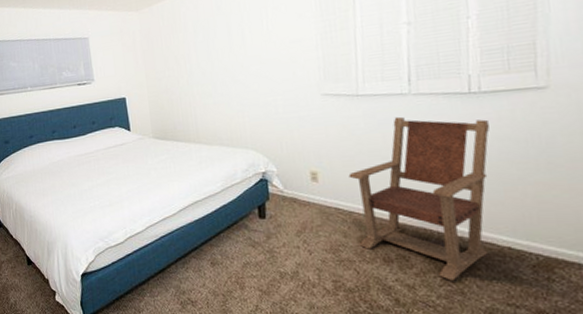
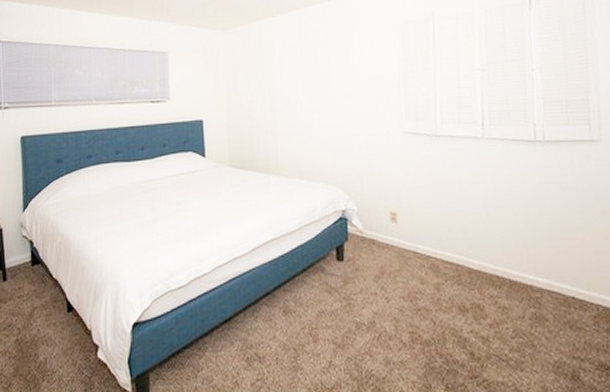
armchair: present [348,116,489,281] -> none [427,159,555,332]

